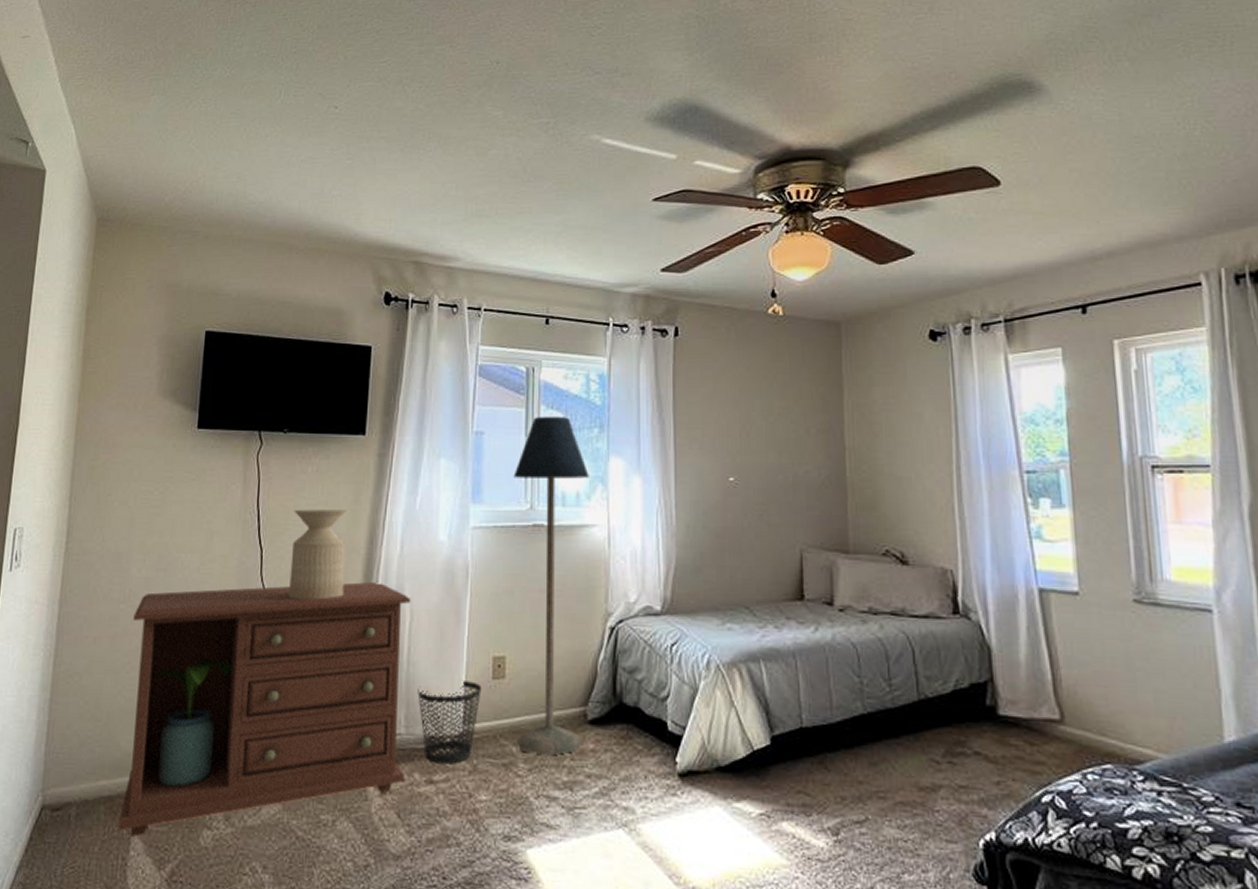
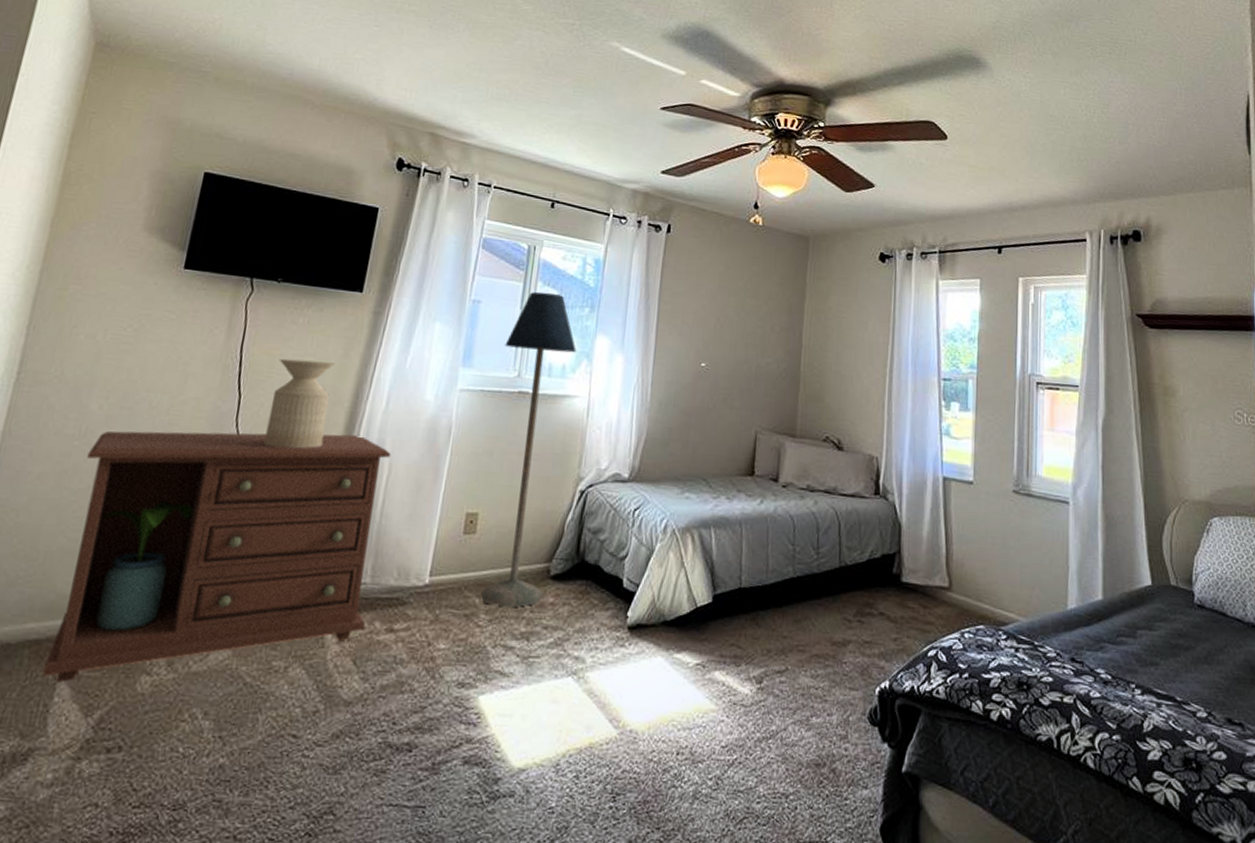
wastebasket: present [417,681,482,764] -> none [387,535,452,614]

